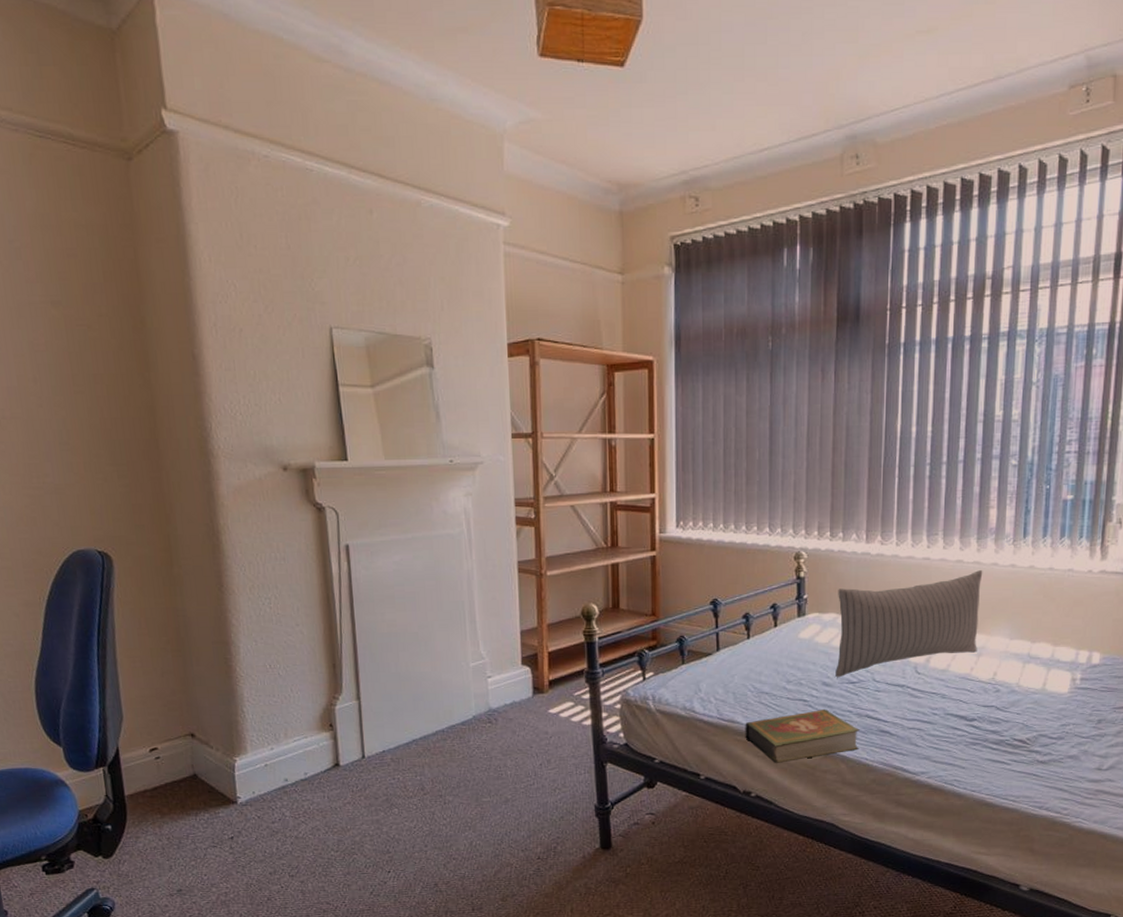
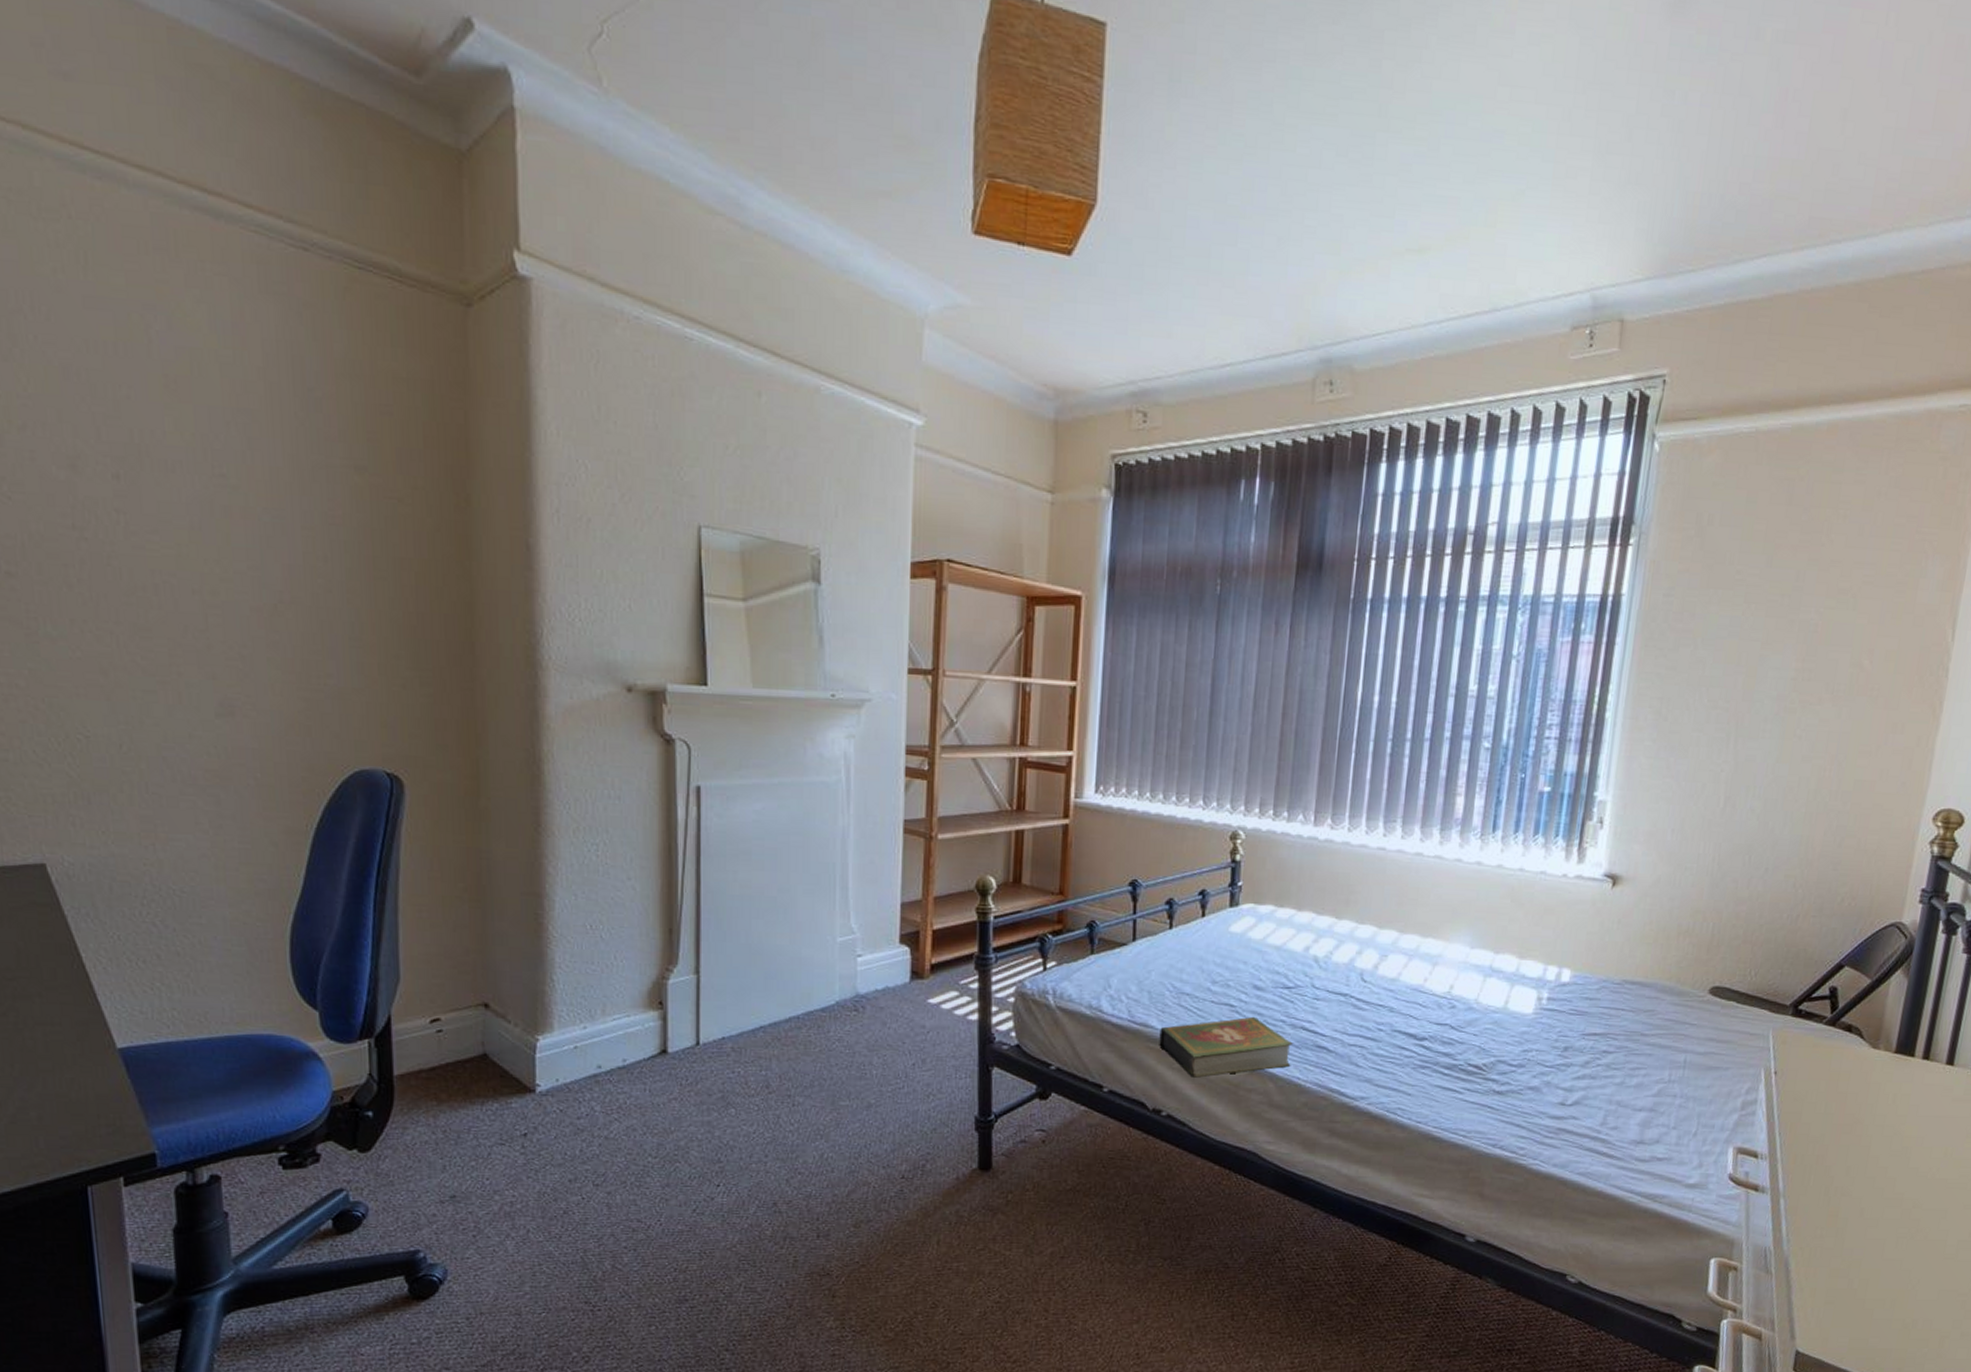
pillow: present [835,570,983,678] -> none [1269,866,1445,981]

